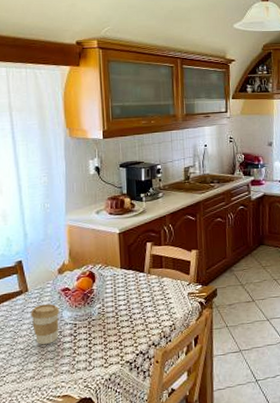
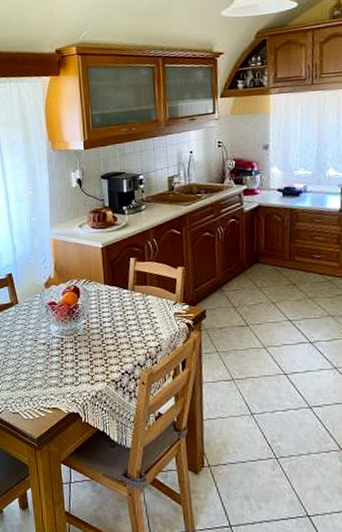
coffee cup: present [31,303,60,345] -> none [21,317,48,357]

